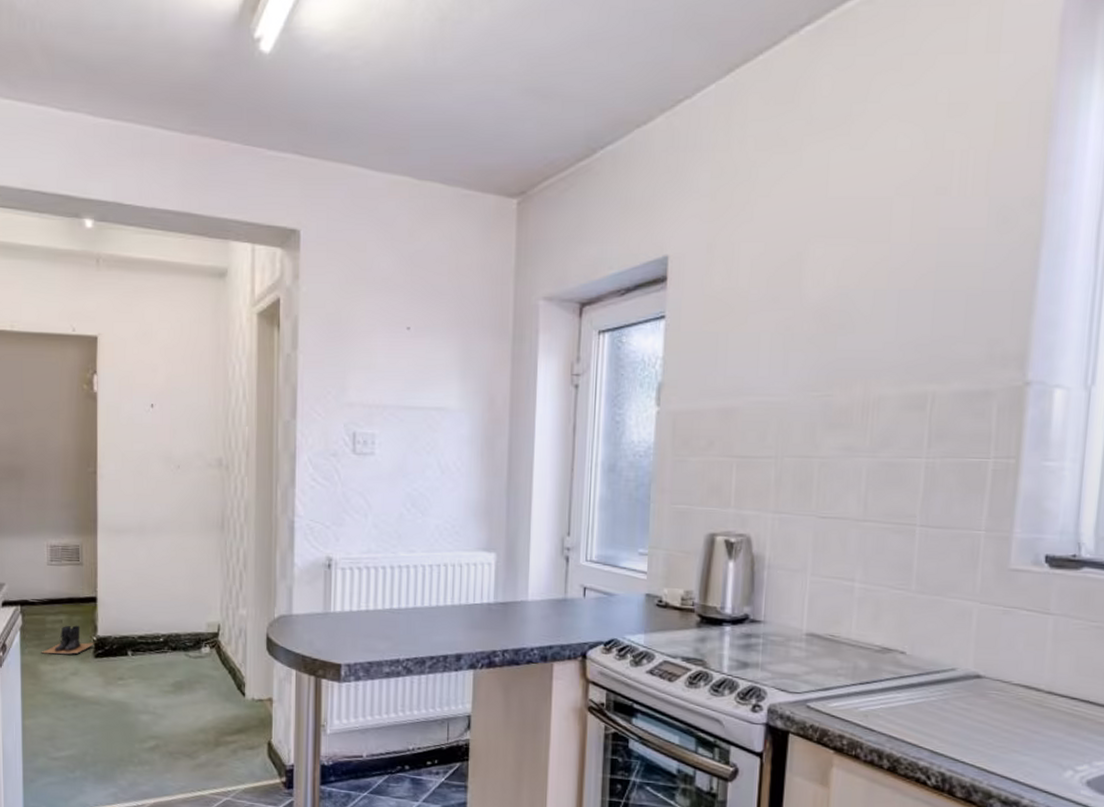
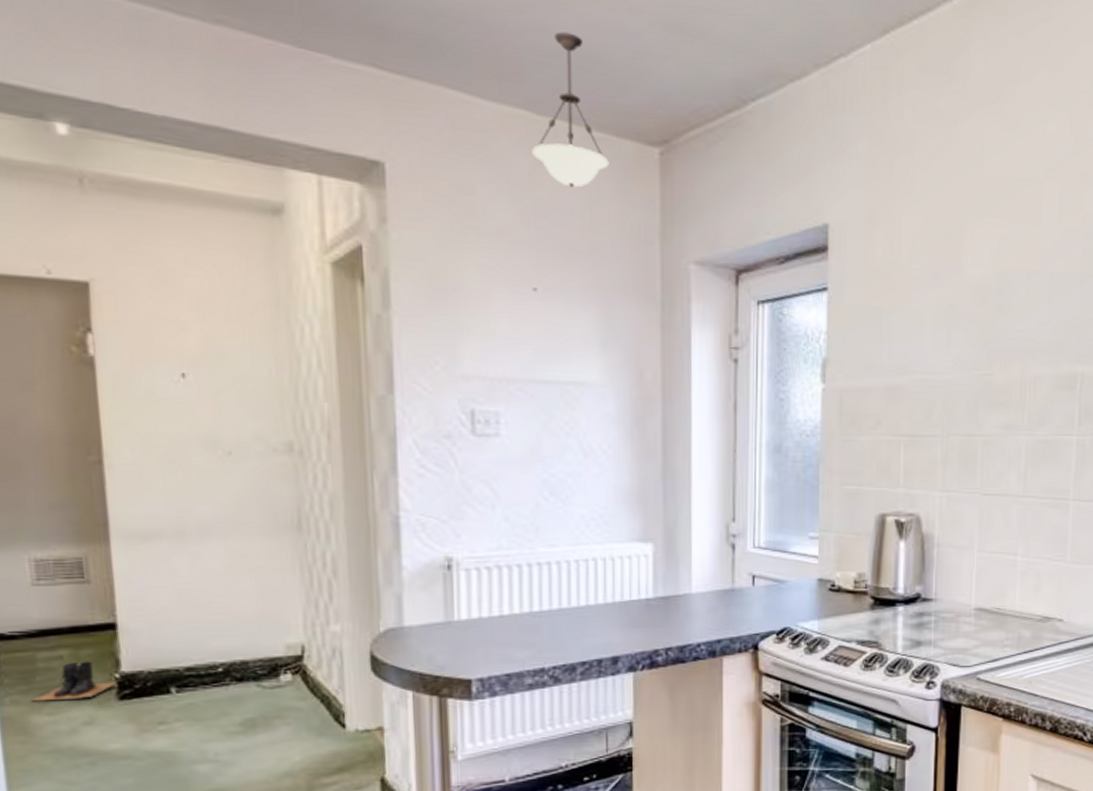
pendant light: none [412,108,474,239] -> present [532,32,609,188]

